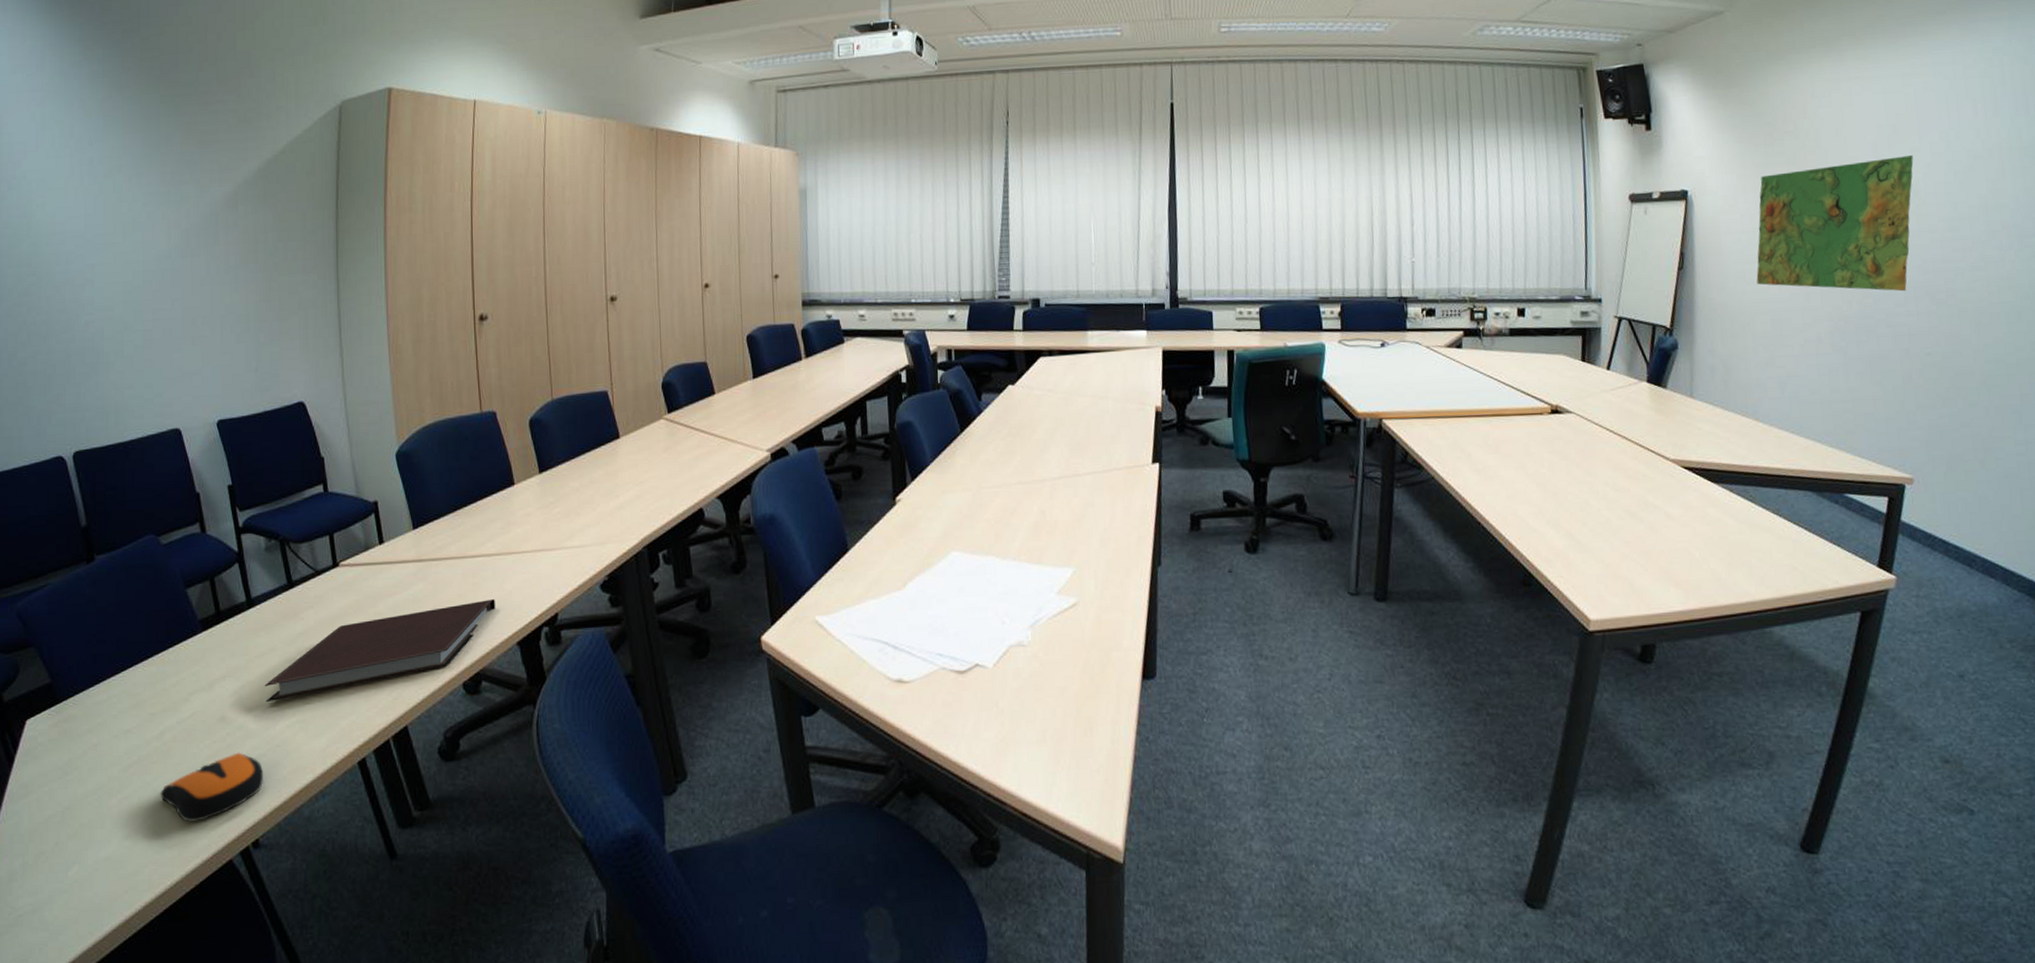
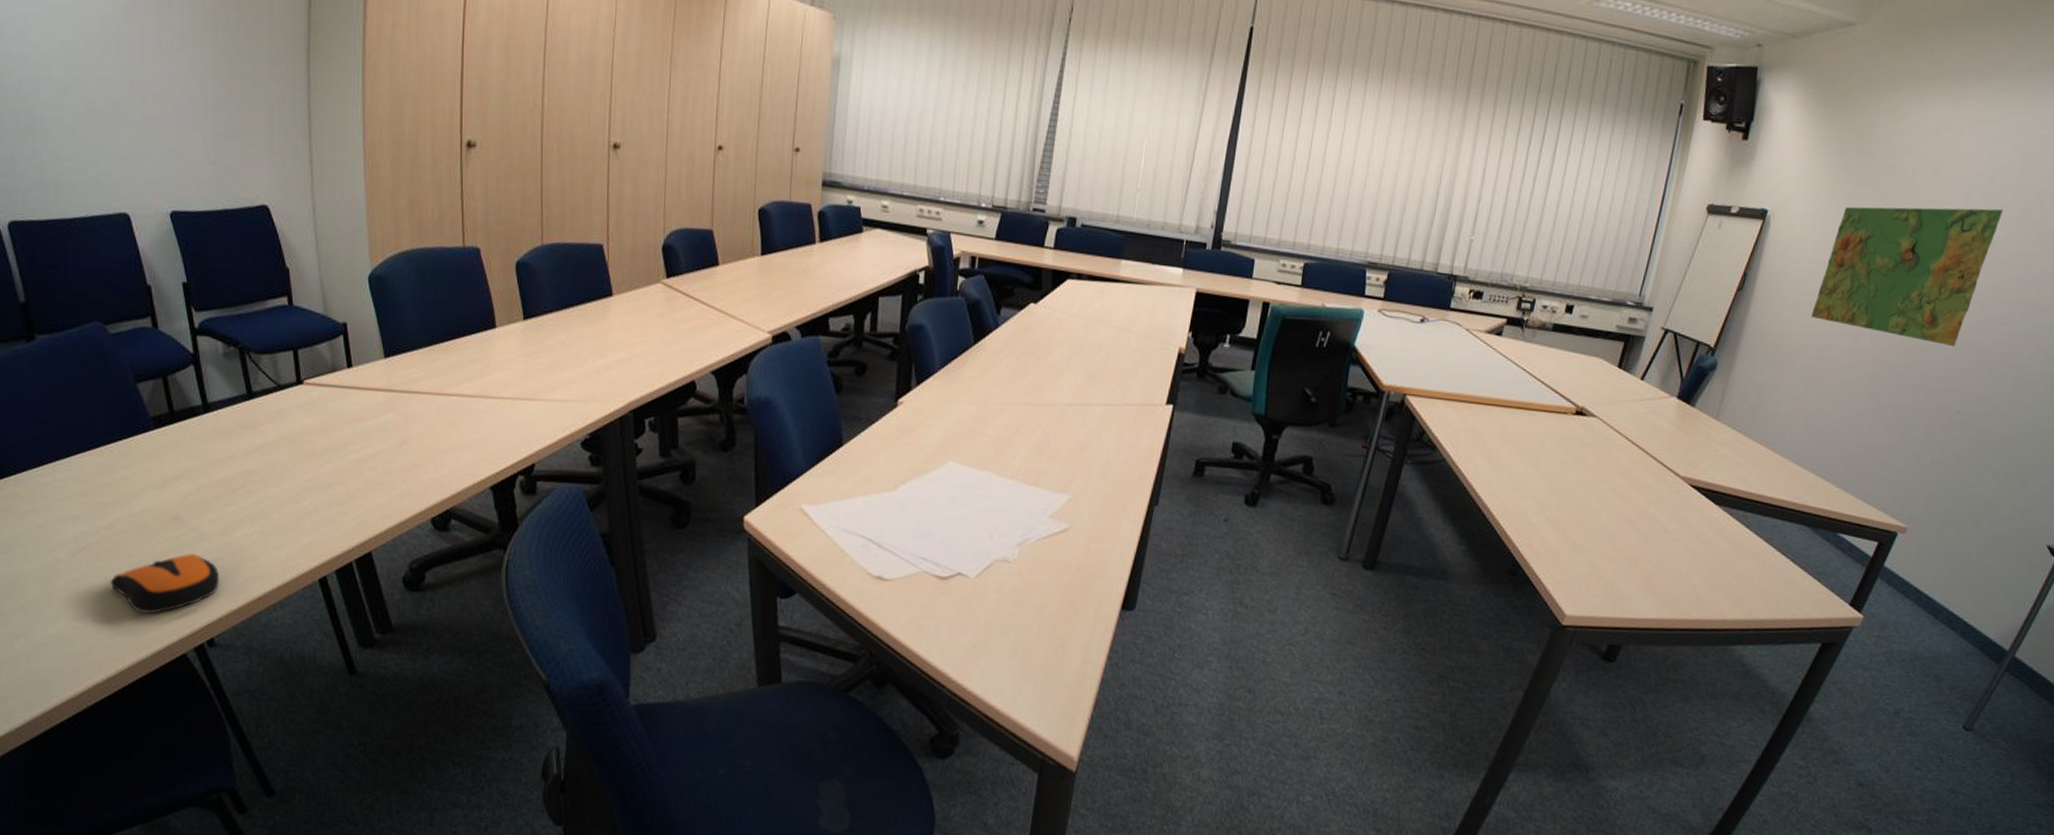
notebook: present [264,599,495,703] -> none [221,440,469,509]

